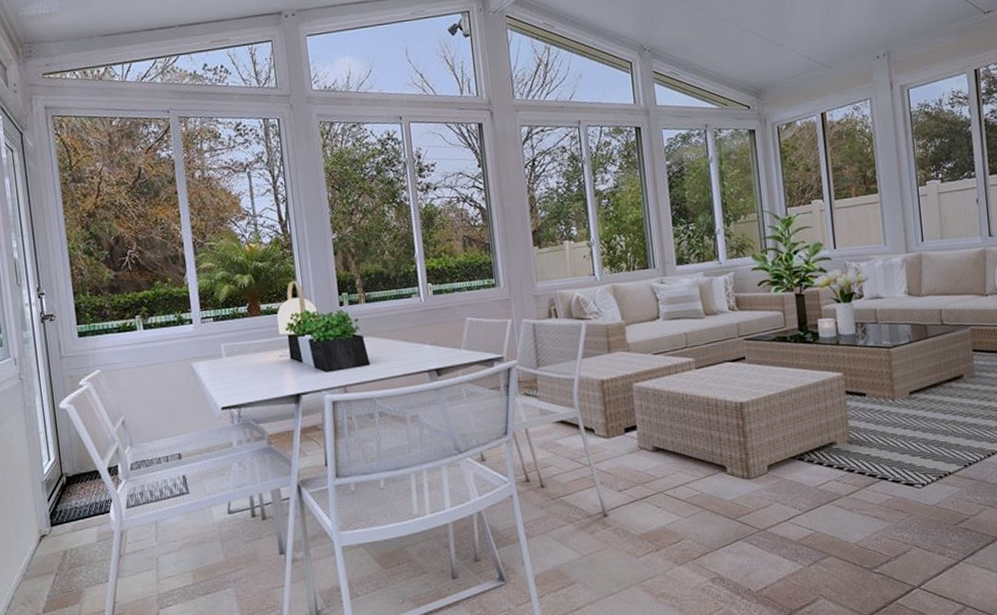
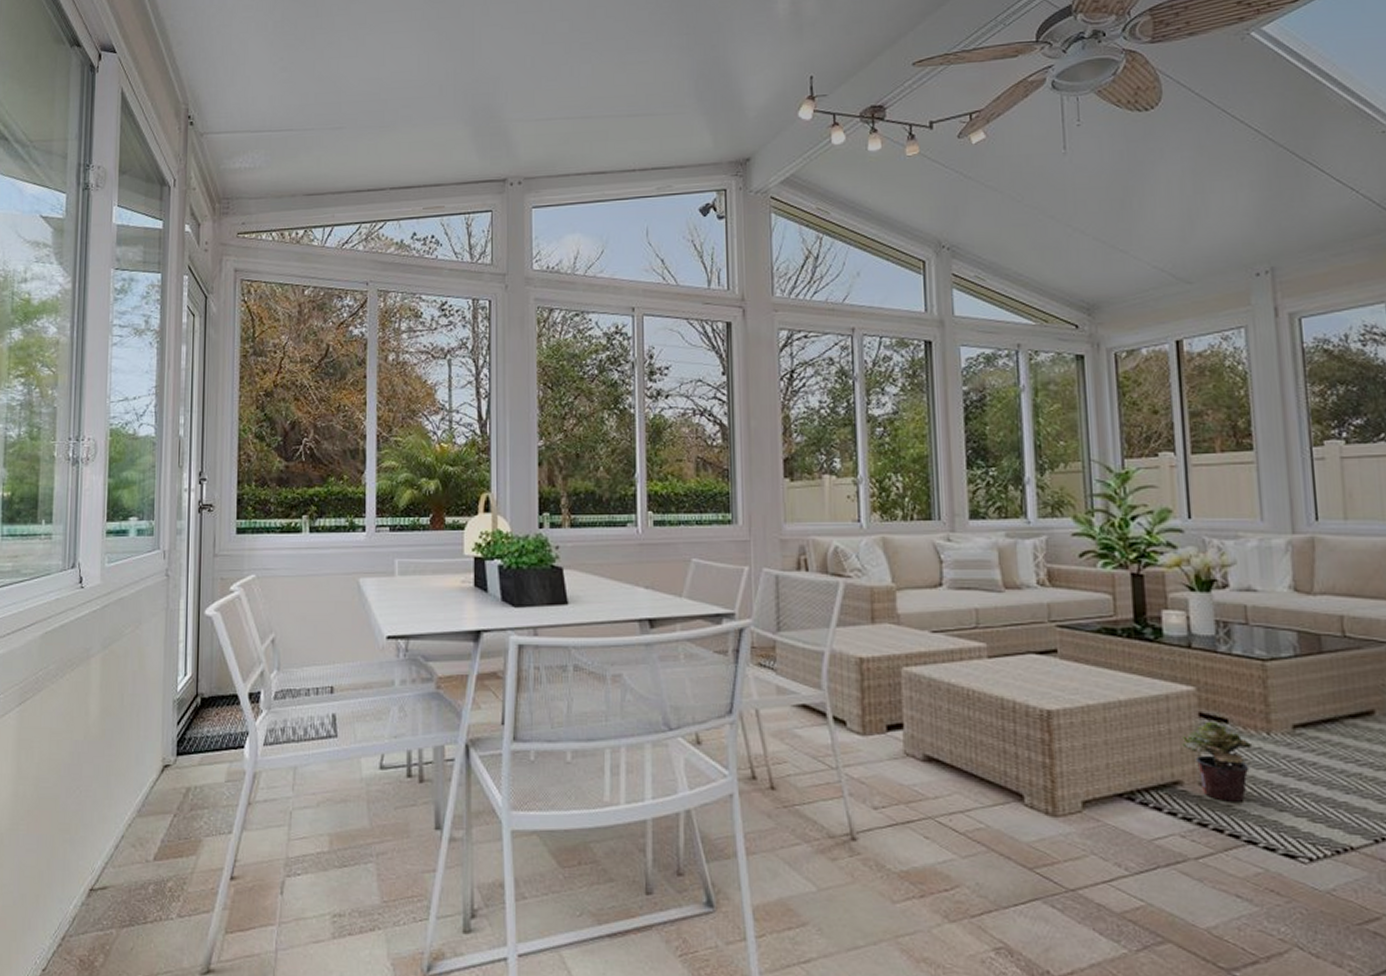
potted plant: none [834,397,882,452] -> present [1181,722,1252,802]

